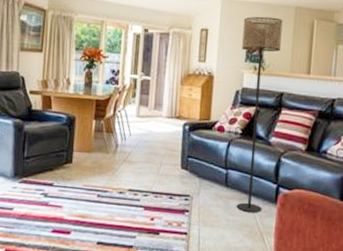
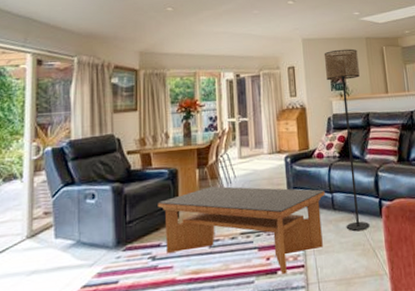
coffee table: none [53,139,220,237] -> present [157,186,325,274]

